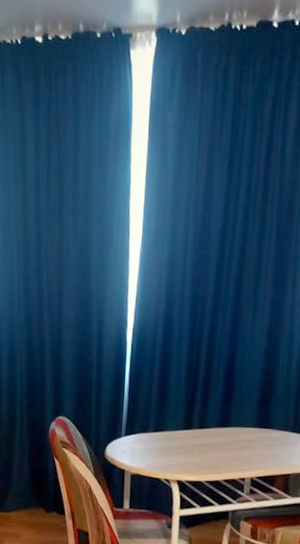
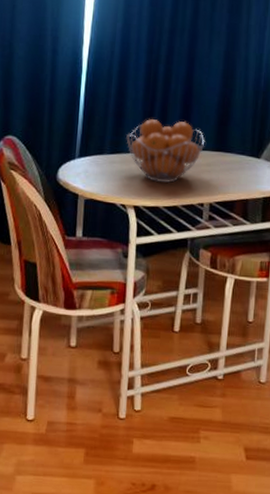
fruit basket: none [169,398,247,460] -> present [126,119,205,184]

